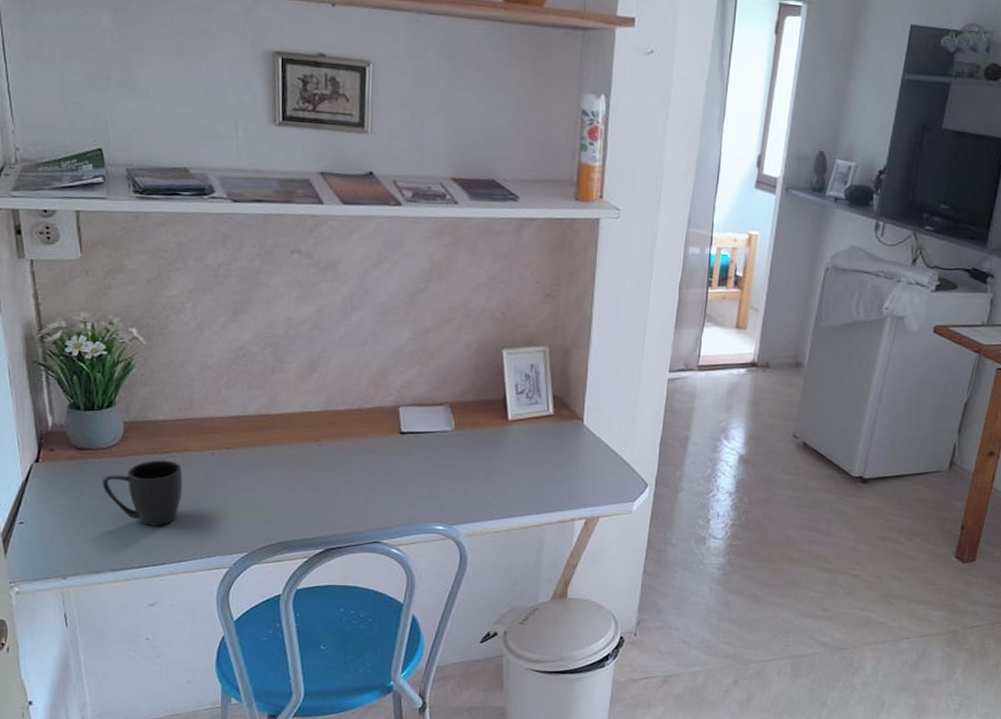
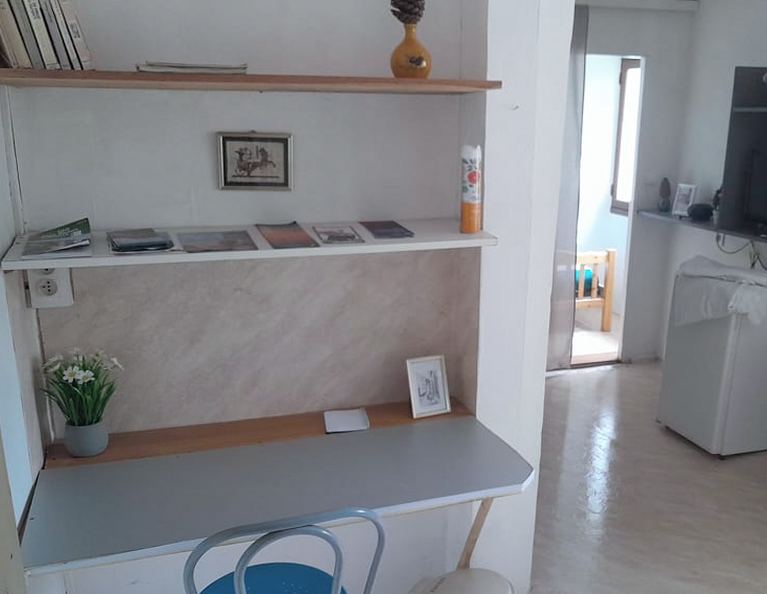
mug: present [102,460,183,526] -> none [92,463,155,518]

